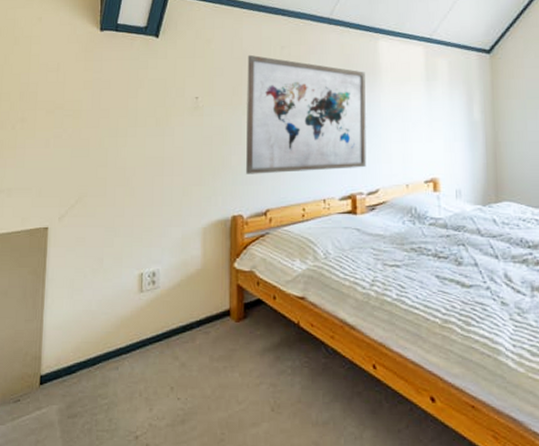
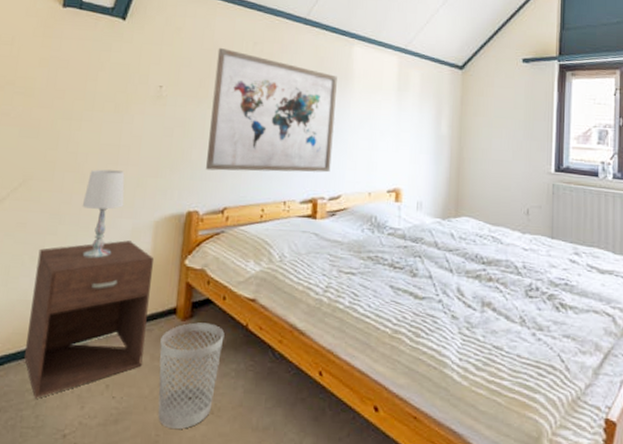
nightstand: none [94,248,204,403] -> present [24,240,154,398]
table lamp: none [134,181,172,266] -> present [82,169,125,258]
wastebasket: none [218,323,278,427] -> present [158,322,225,429]

